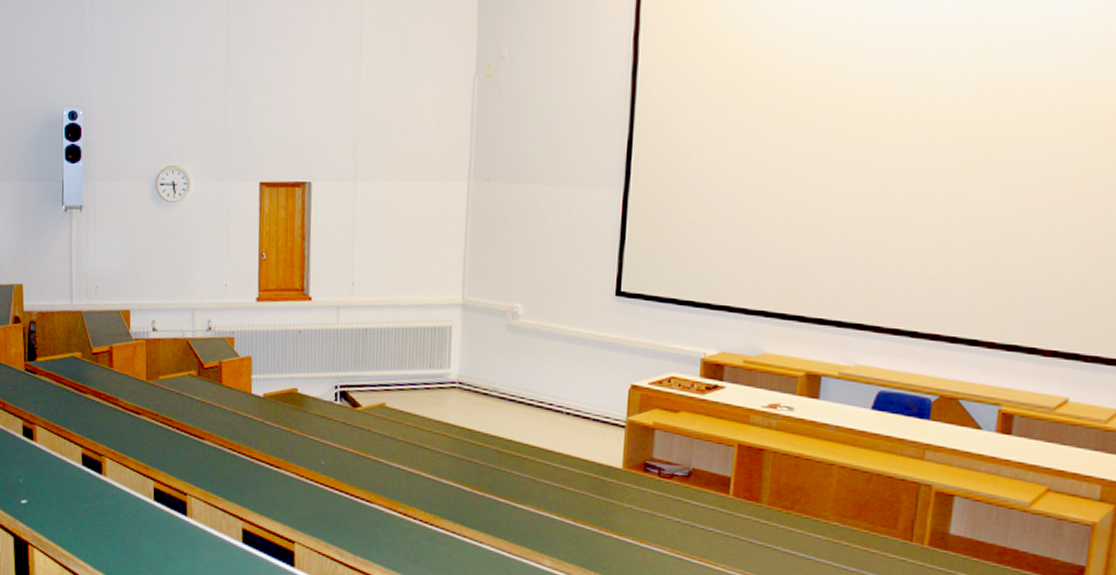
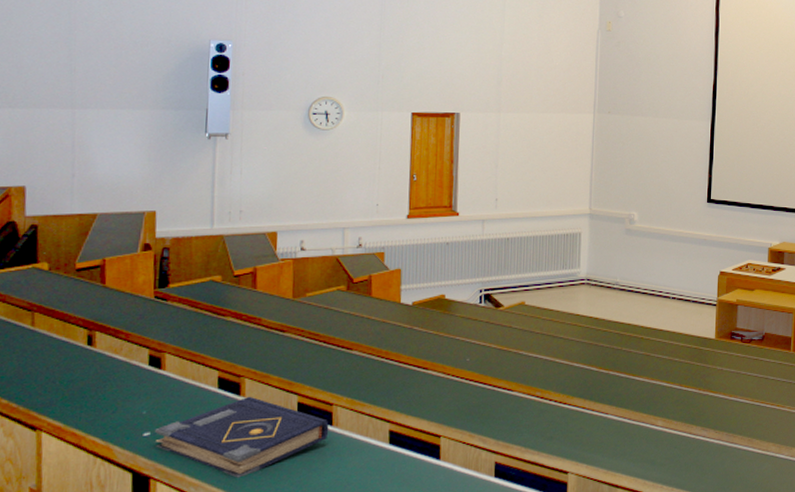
book: none [31,476,184,556] -> present [155,396,329,478]

